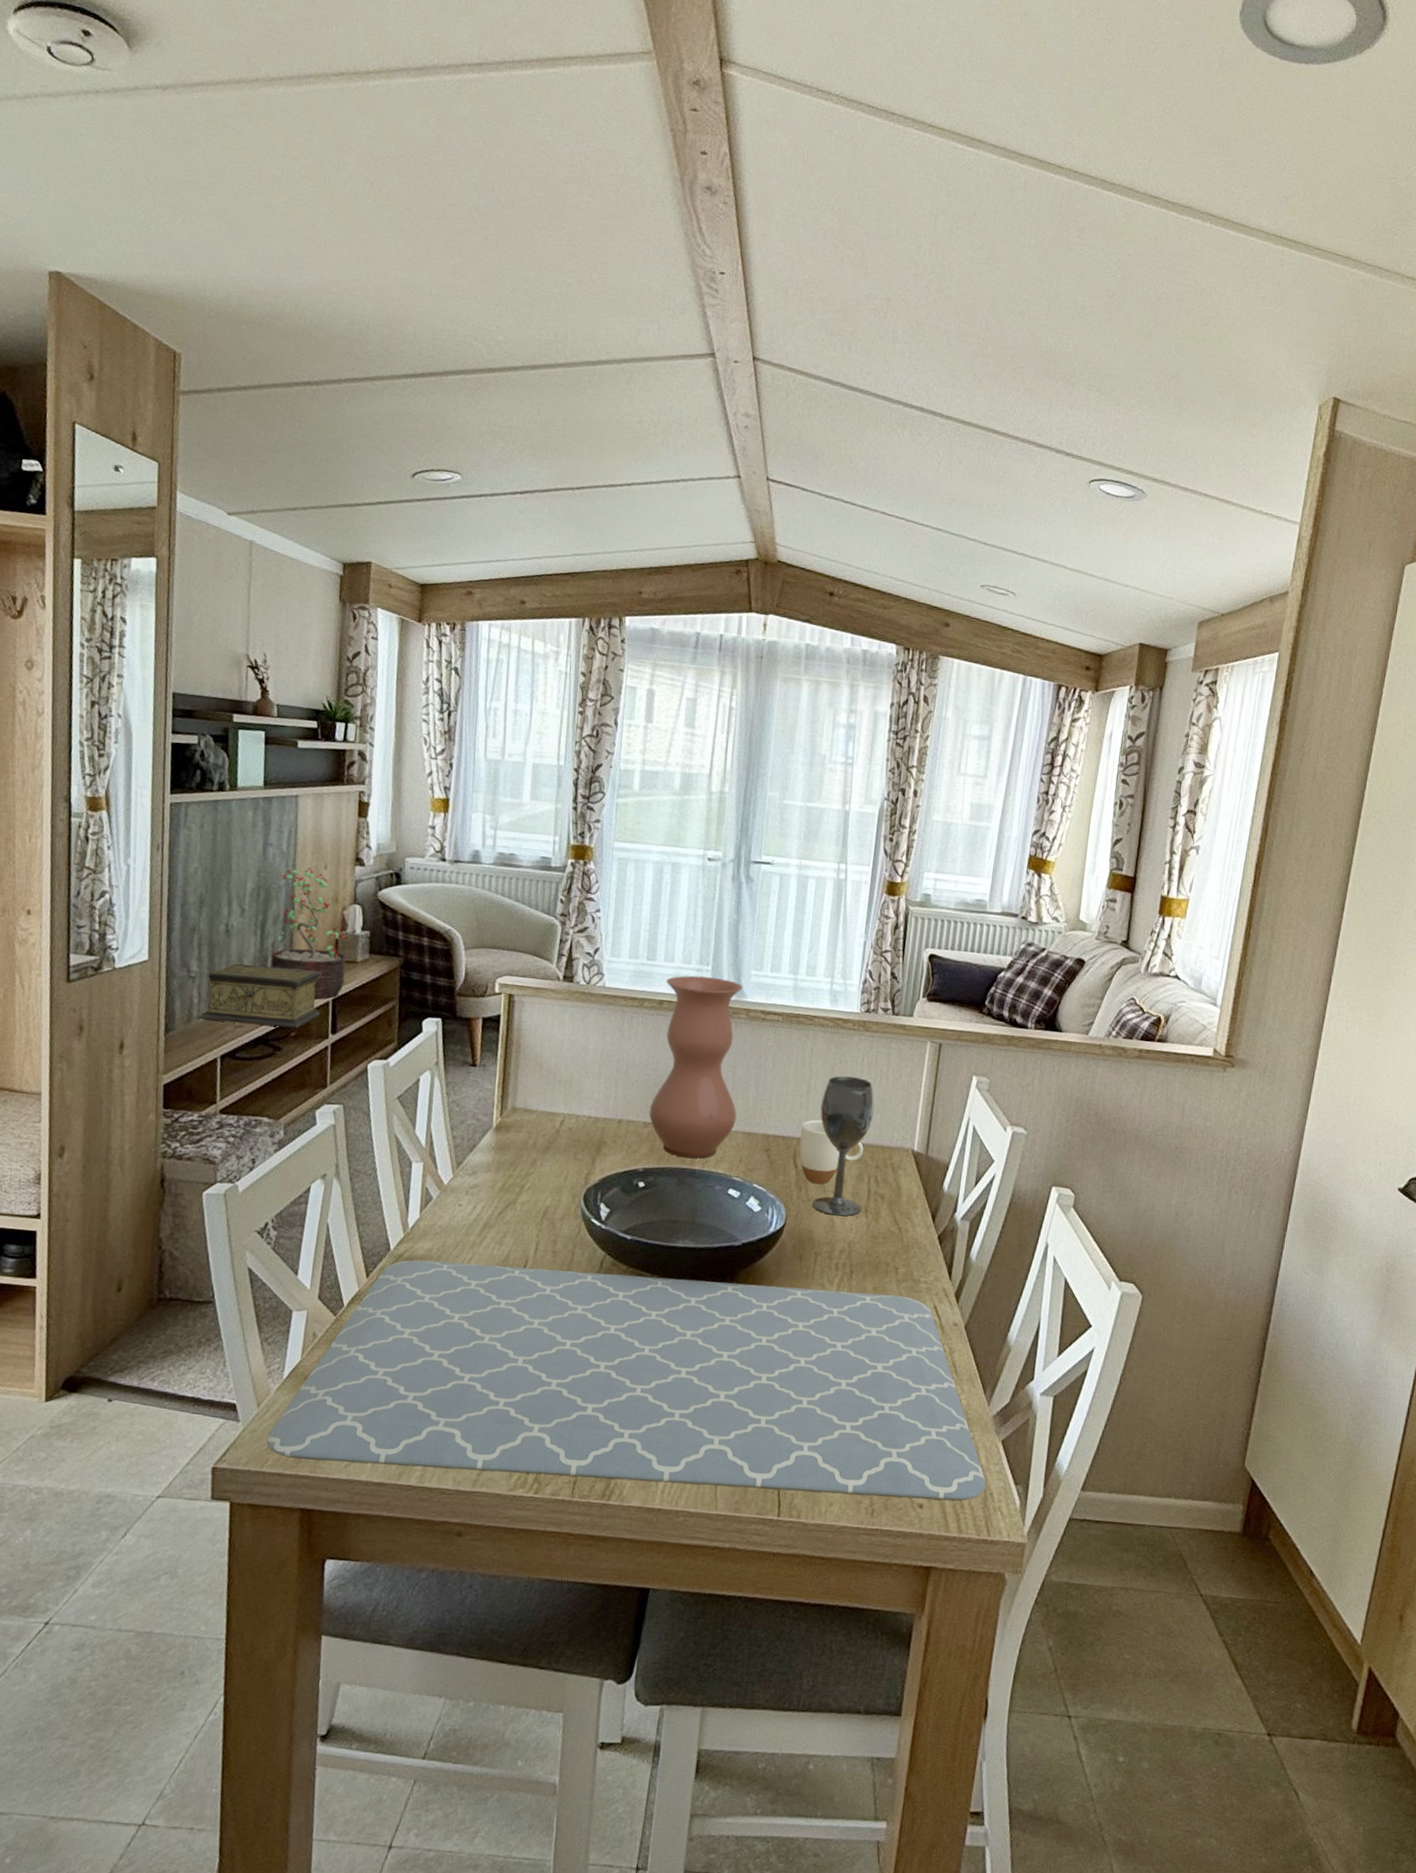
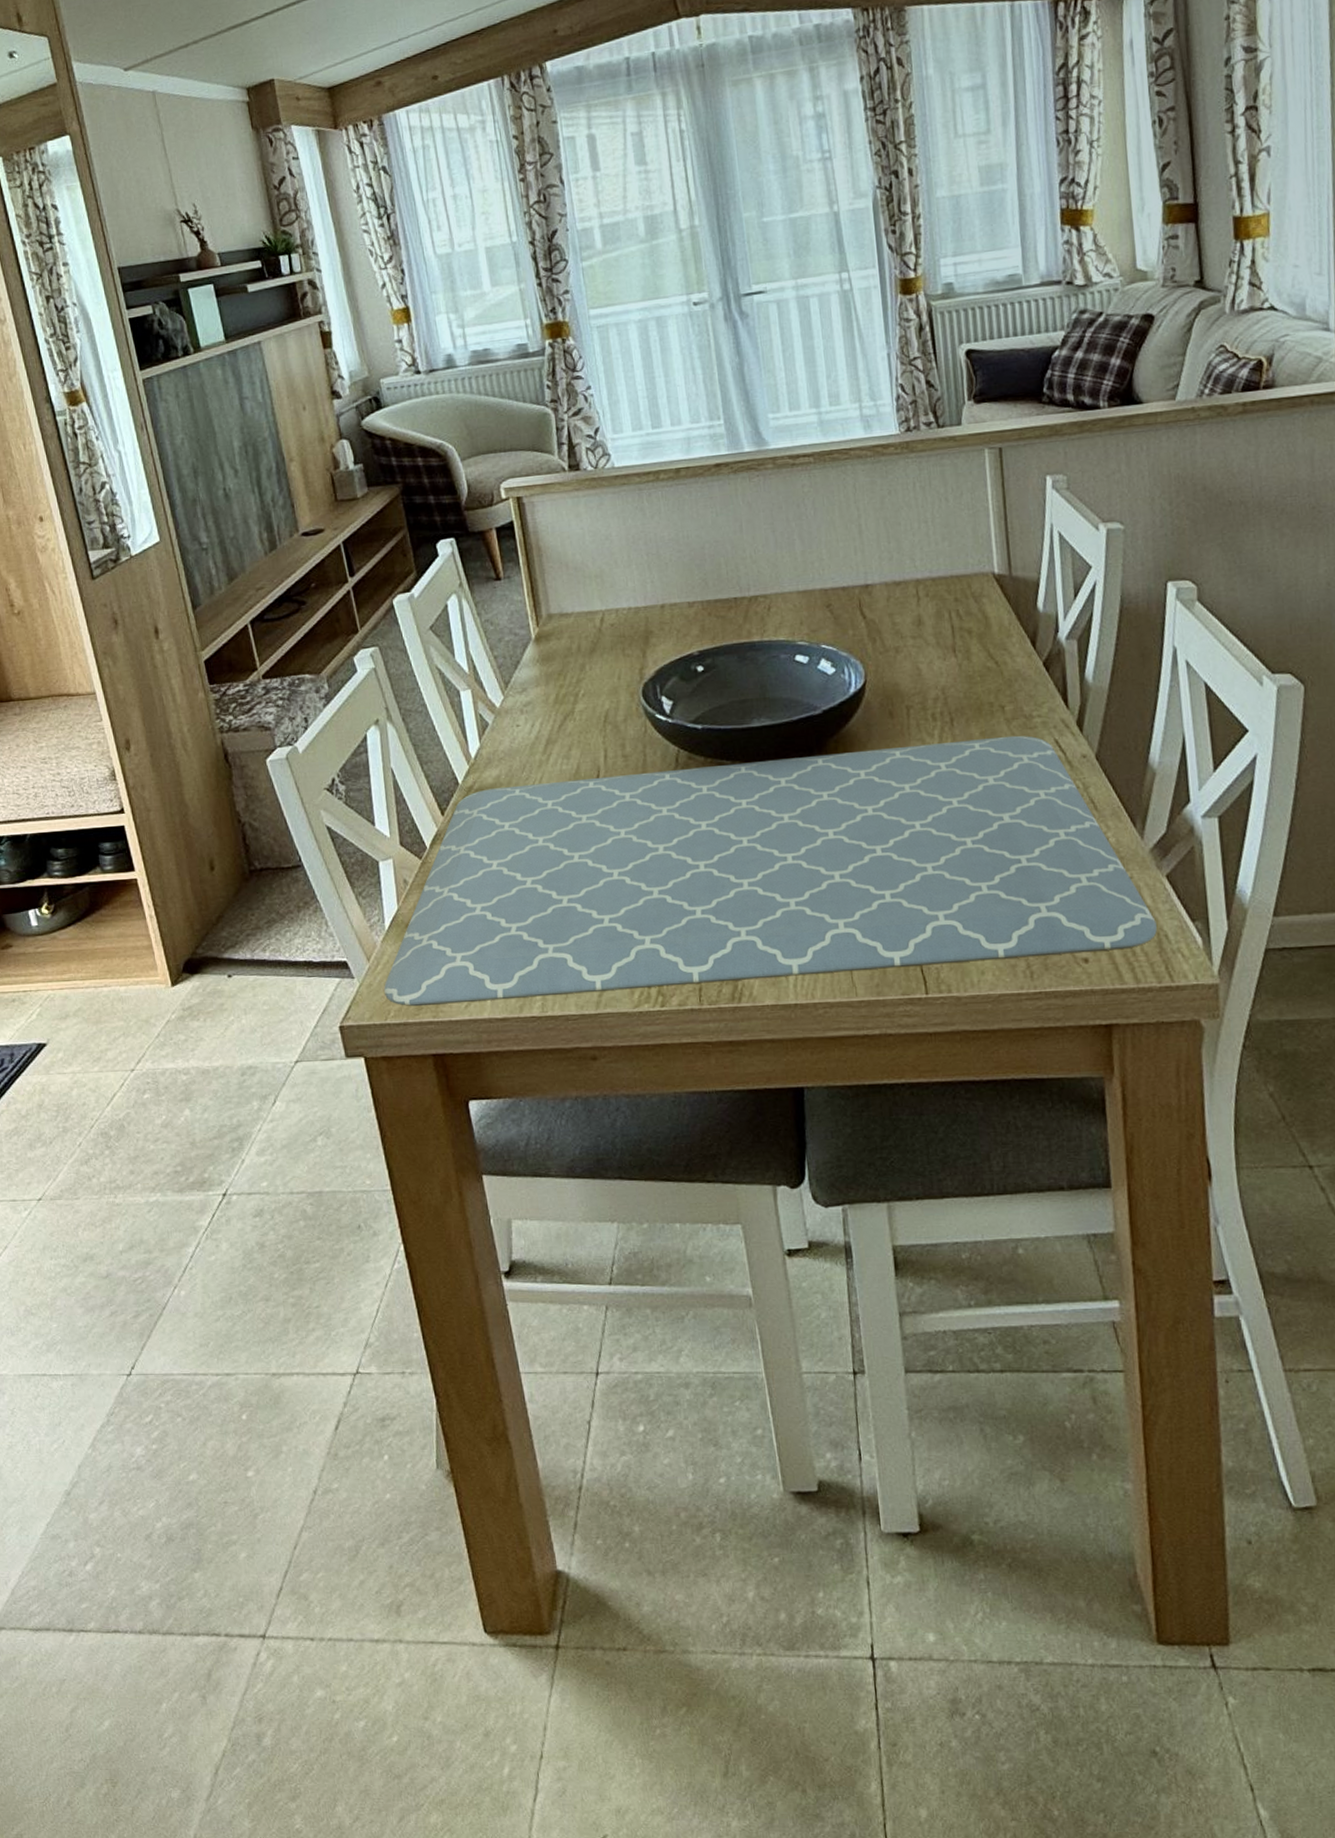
decorative box: present [197,963,322,1029] -> none [219,516,334,590]
decorative plant: present [269,867,347,1000] -> none [263,412,351,546]
vase: present [649,975,743,1159] -> none [678,430,787,632]
mug: present [799,1119,864,1185] -> none [860,561,937,632]
wine glass: present [812,1075,875,1216] -> none [877,505,949,662]

